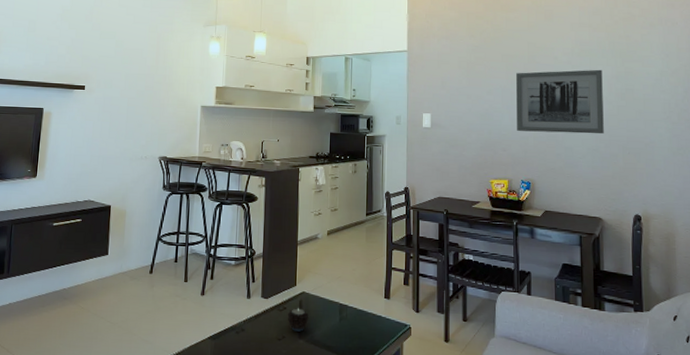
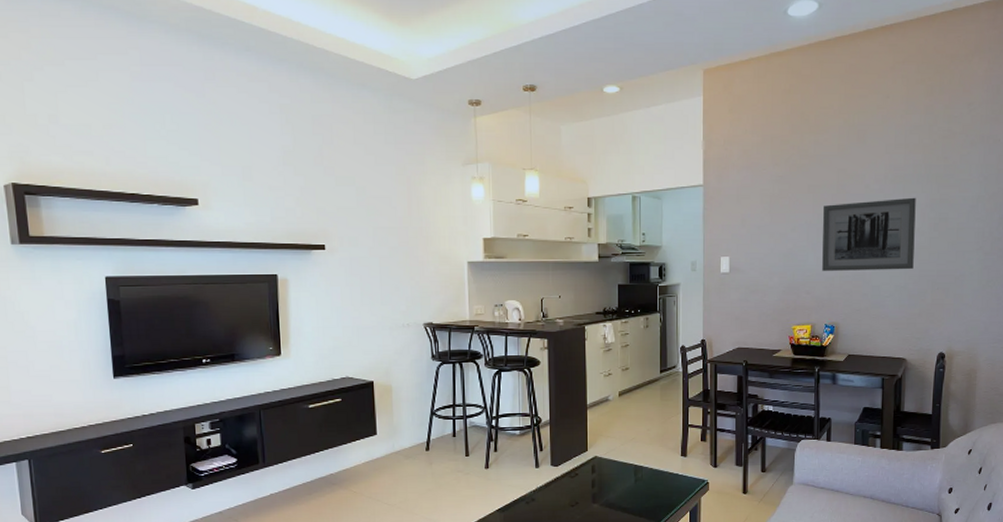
candle: present [287,308,309,332] -> none [579,473,603,496]

